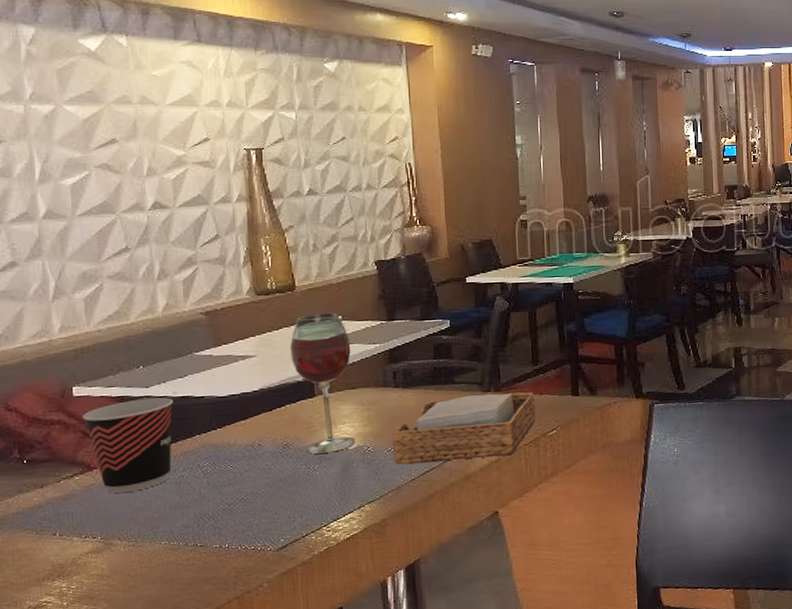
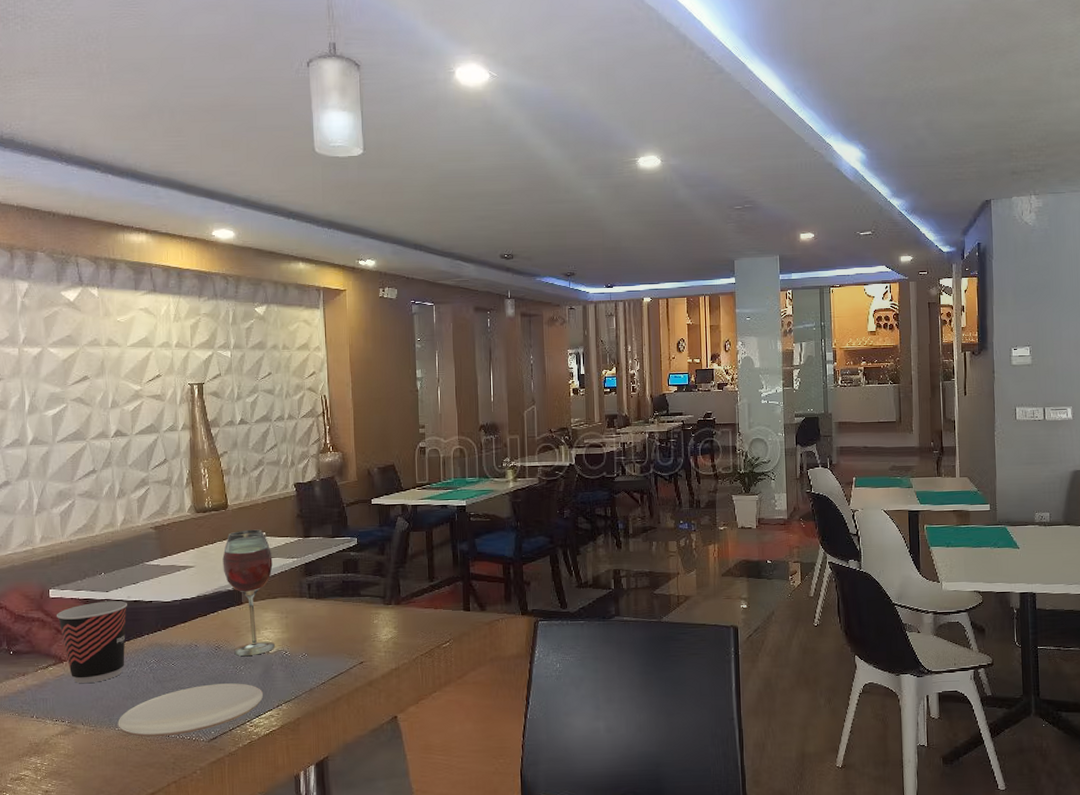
plate: none [164,484,343,550] -> present [118,683,264,737]
napkin holder: present [392,392,536,465] -> none [307,606,432,669]

